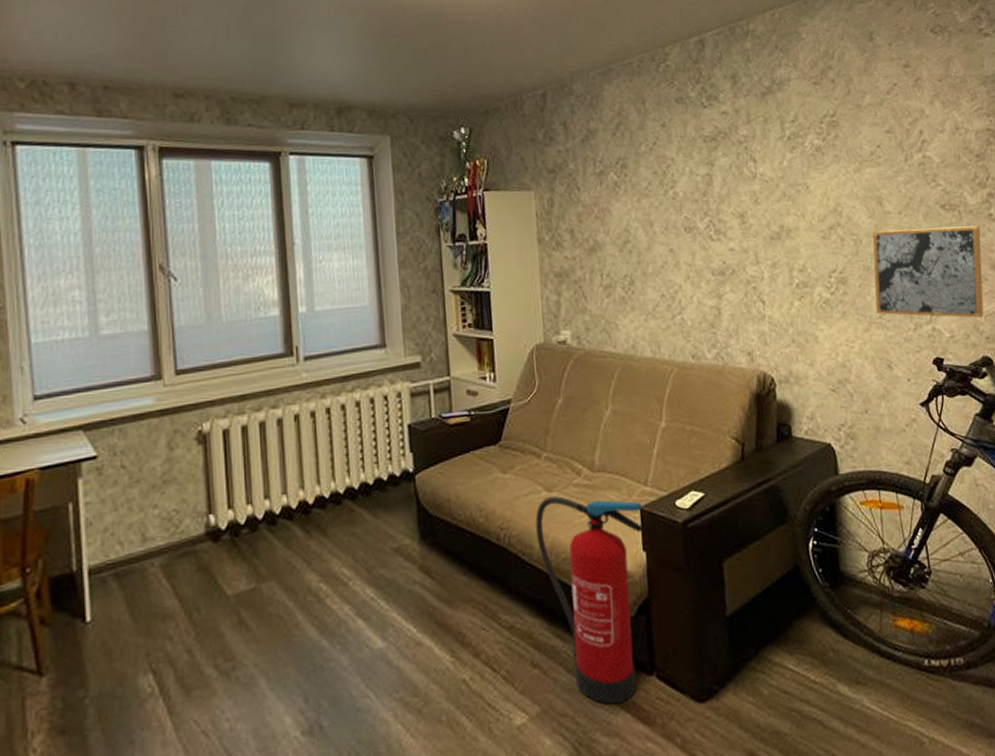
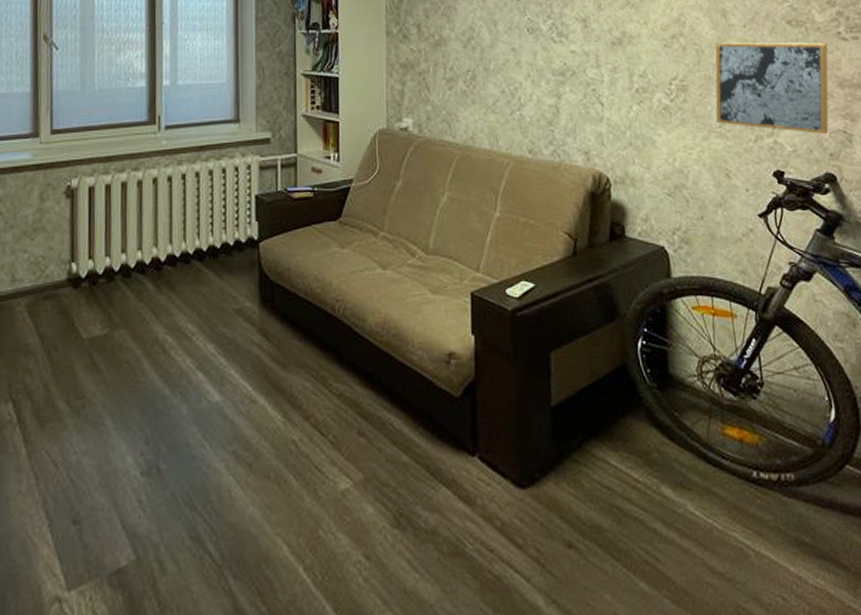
fire extinguisher: present [535,496,644,705] -> none [369,274,474,480]

